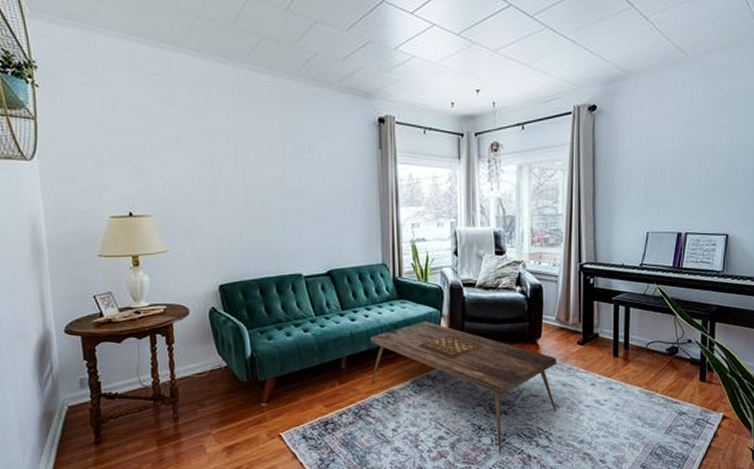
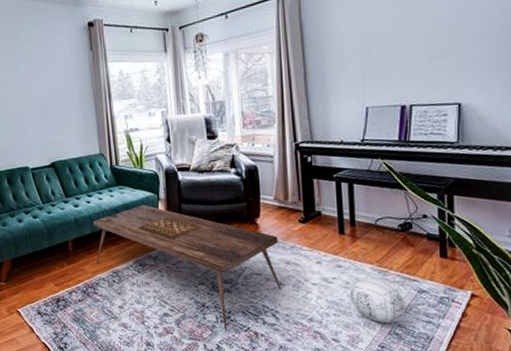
ball: none [618,400,666,444] -> present [349,277,405,323]

